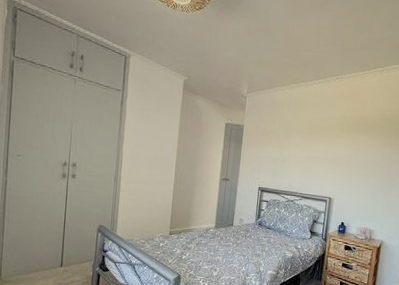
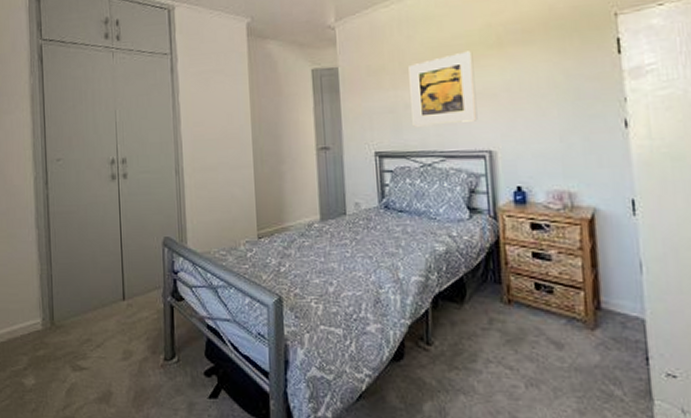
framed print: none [286,131,332,177] -> present [408,51,478,127]

